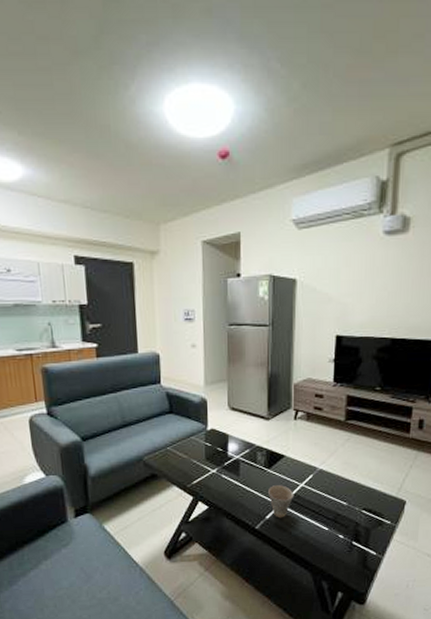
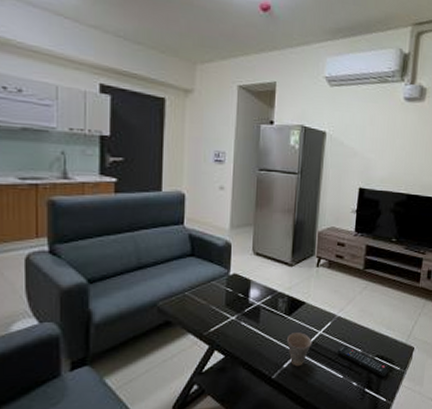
remote control: none [320,498,379,531] -> present [337,345,389,378]

